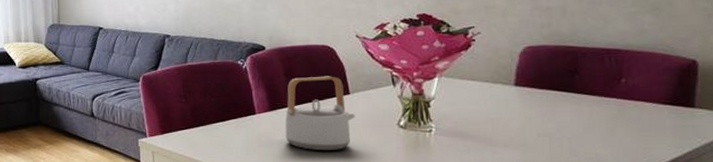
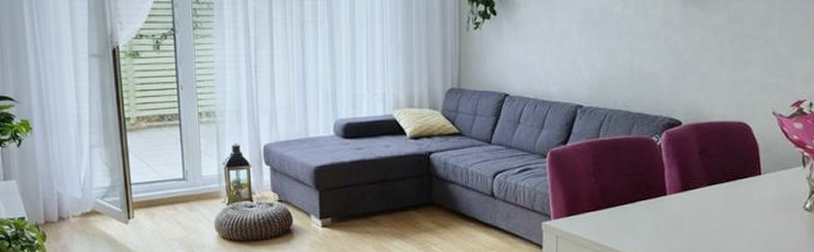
teapot: present [285,76,355,150] -> none [694,155,764,234]

